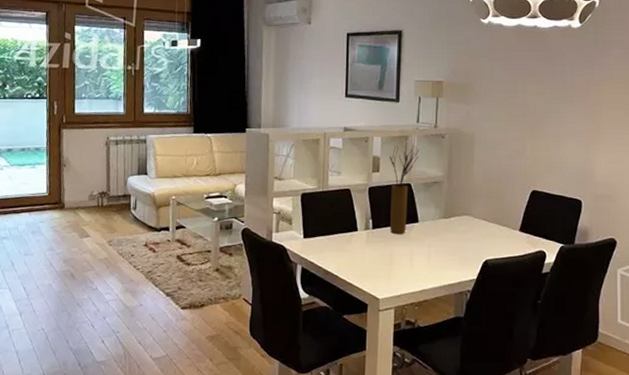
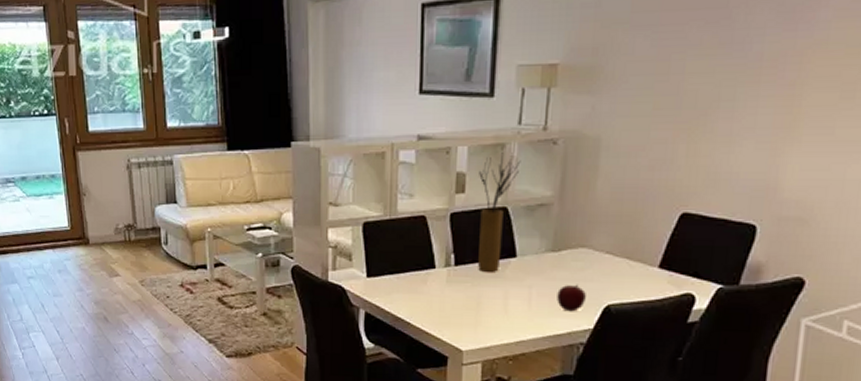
fruit: none [449,244,470,266] -> present [557,284,586,312]

